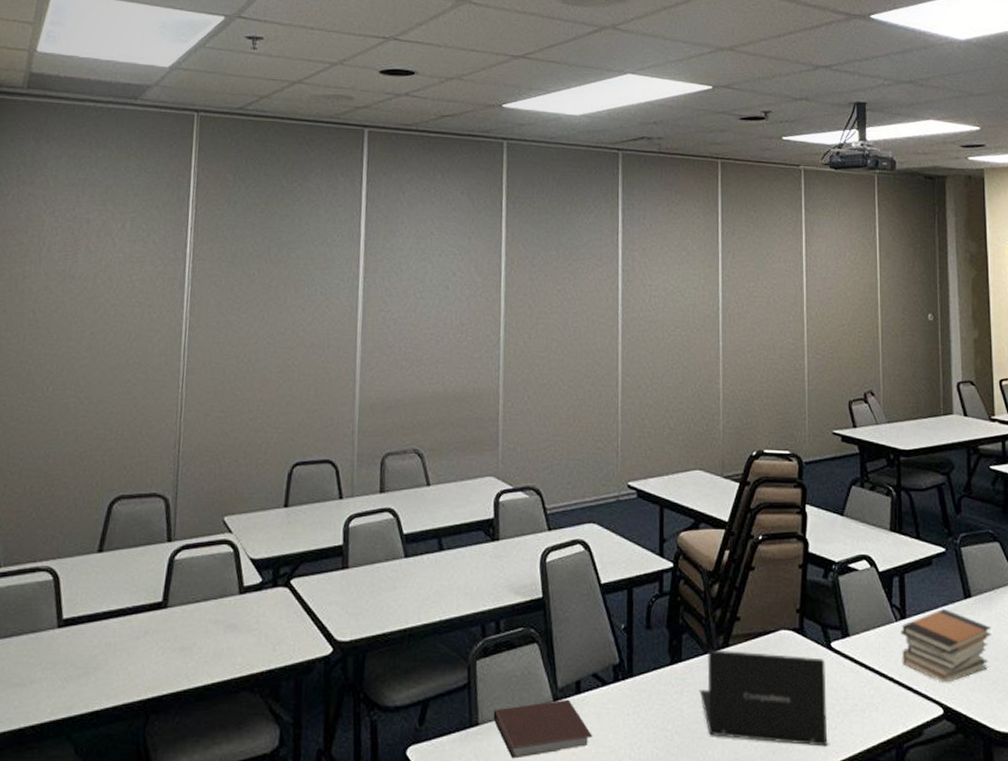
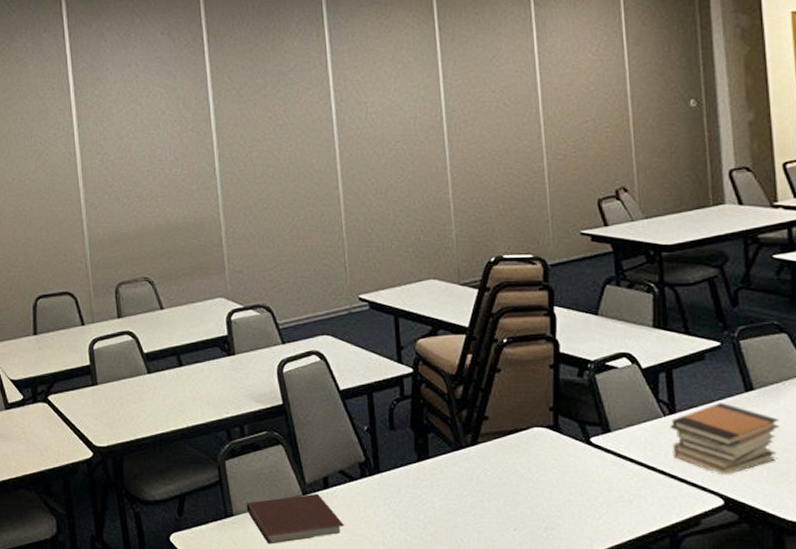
laptop: present [699,649,828,747] -> none [450,446,592,535]

